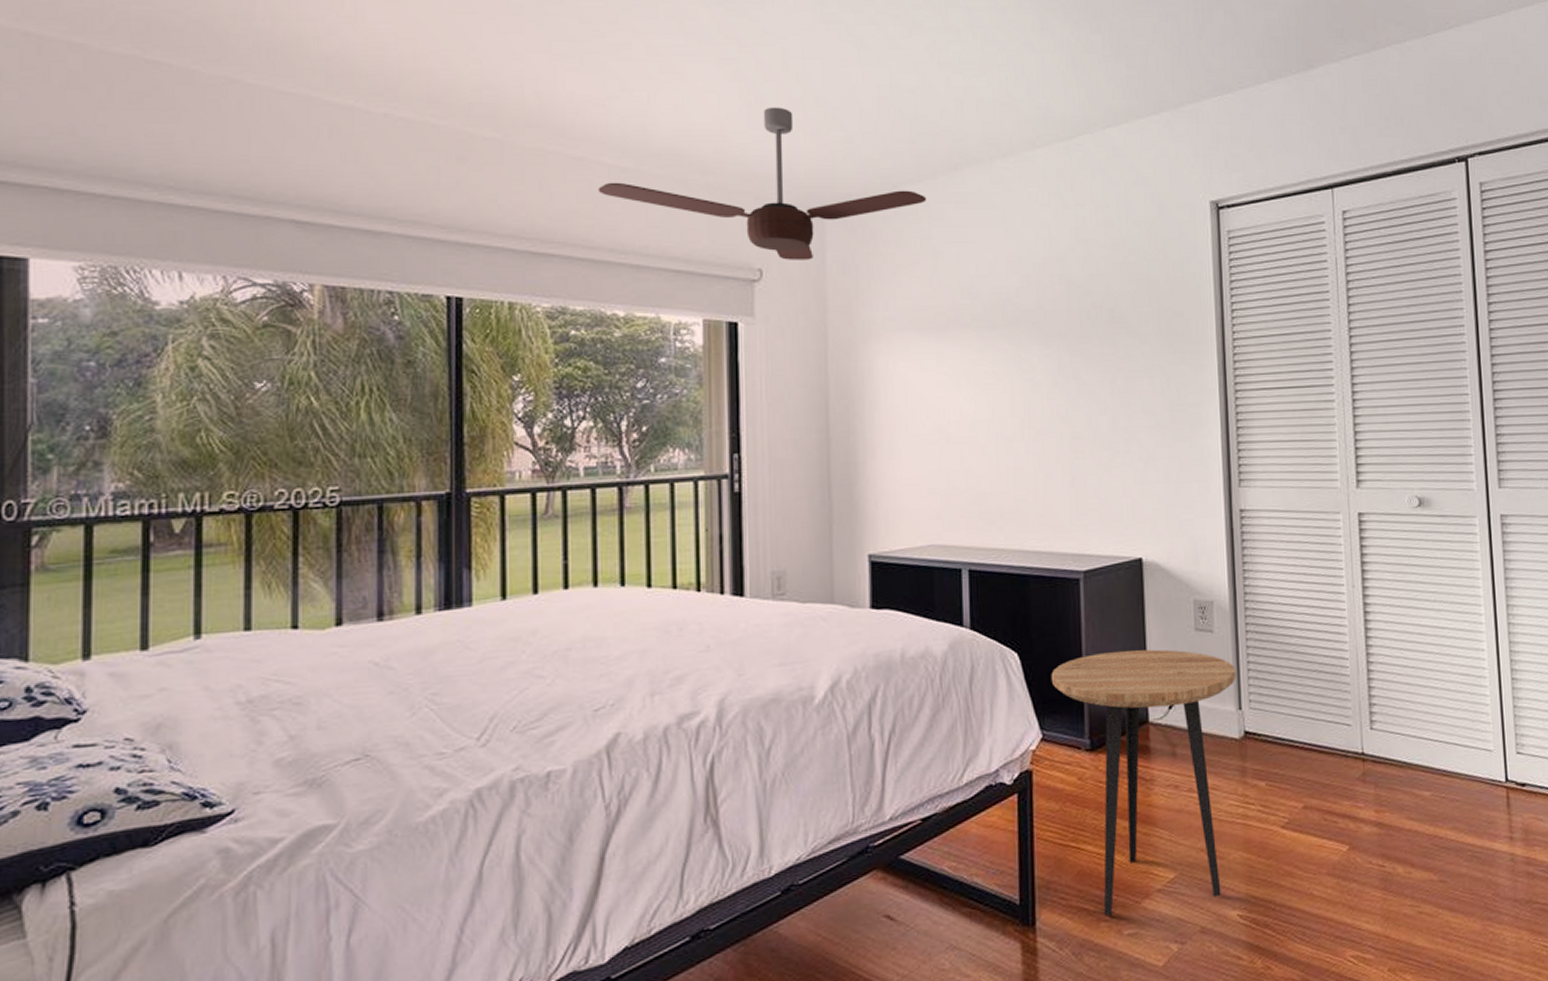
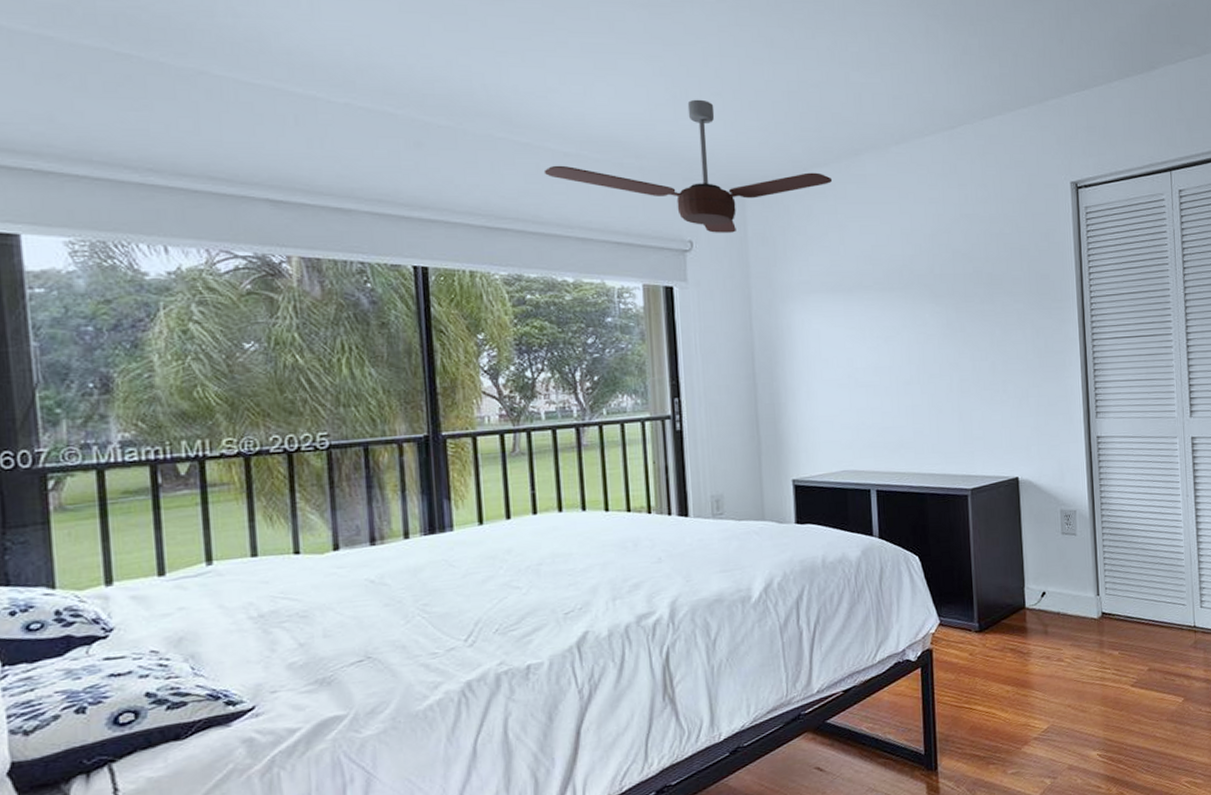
side table: present [1051,649,1237,915] -> none [946,550,1095,759]

